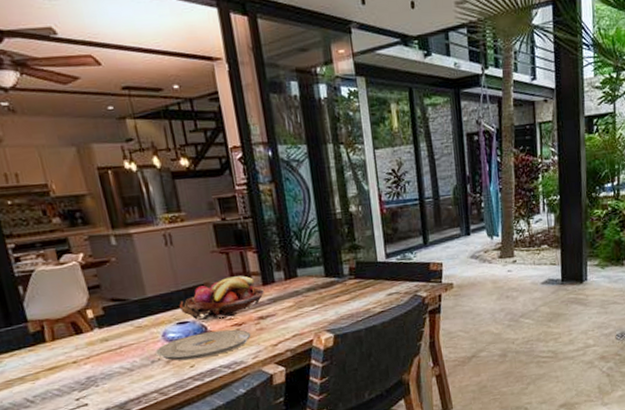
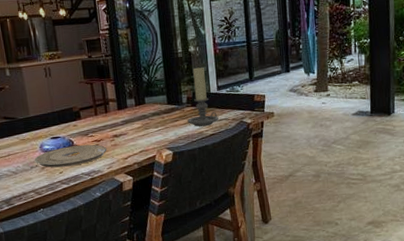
fruit basket: present [179,275,265,320] -> none [53,101,119,136]
candle holder: none [350,230,388,303] -> present [187,67,219,127]

